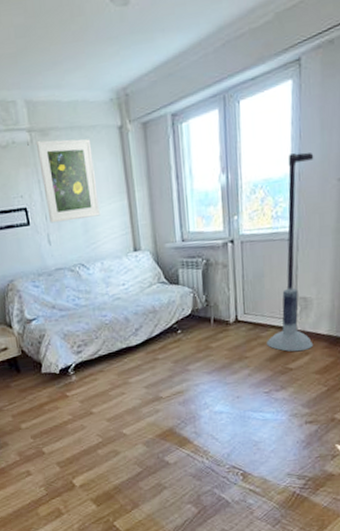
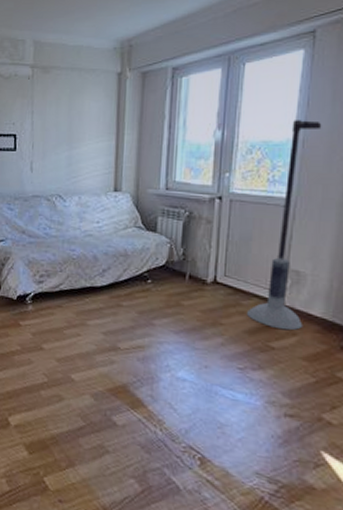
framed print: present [35,139,100,223] -> none [35,77,89,153]

